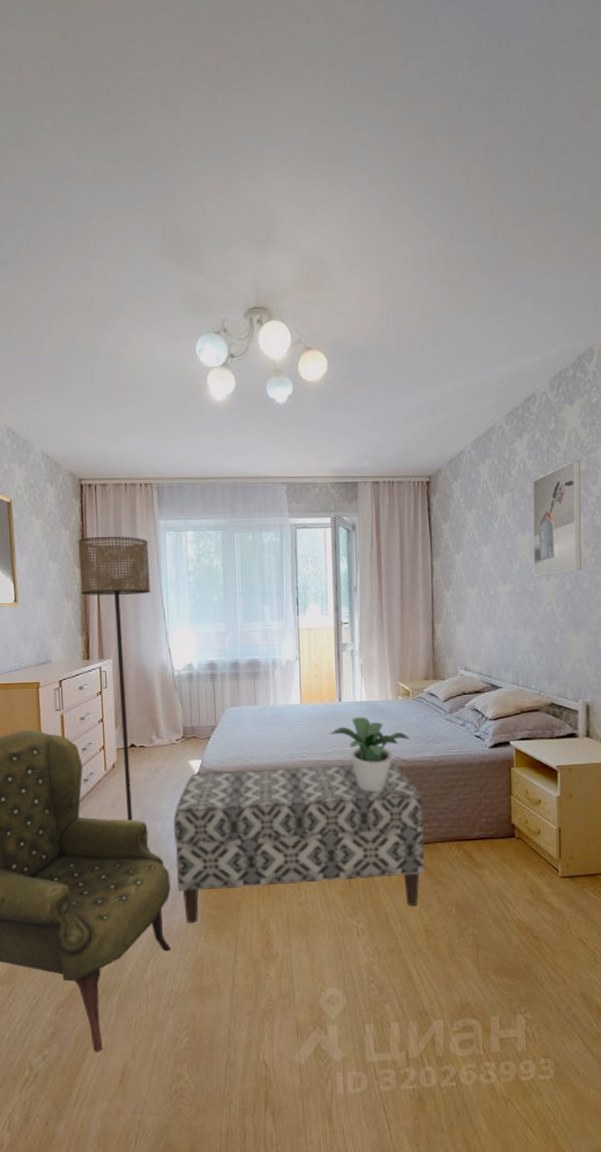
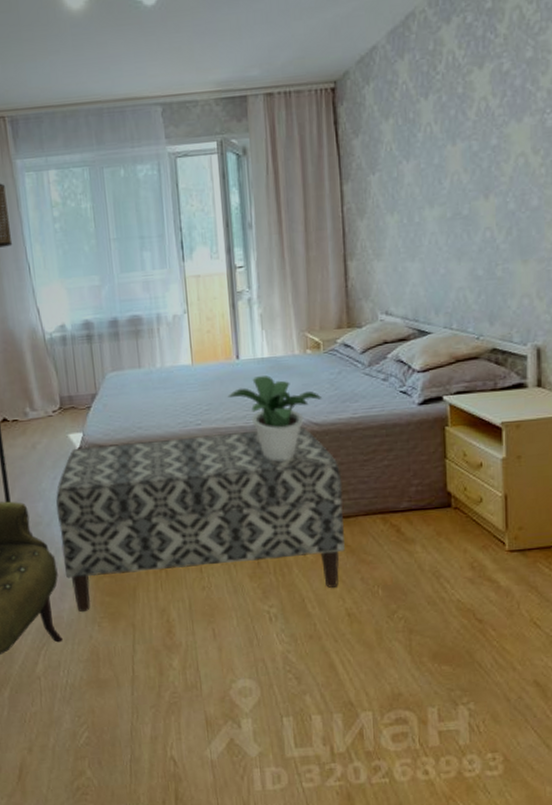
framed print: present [532,459,581,576] -> none [464,44,528,196]

